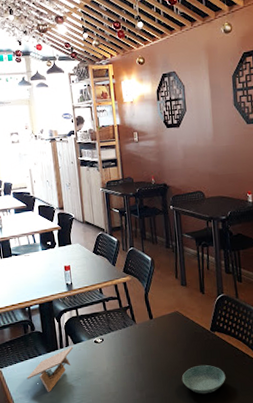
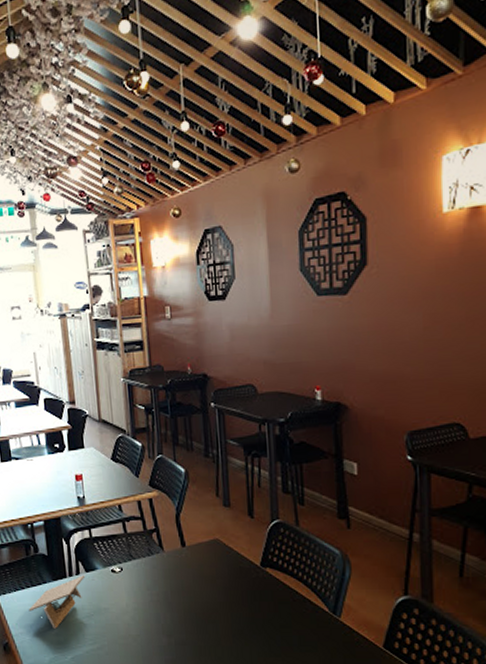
saucer: present [181,364,226,394] -> none [221,609,280,646]

